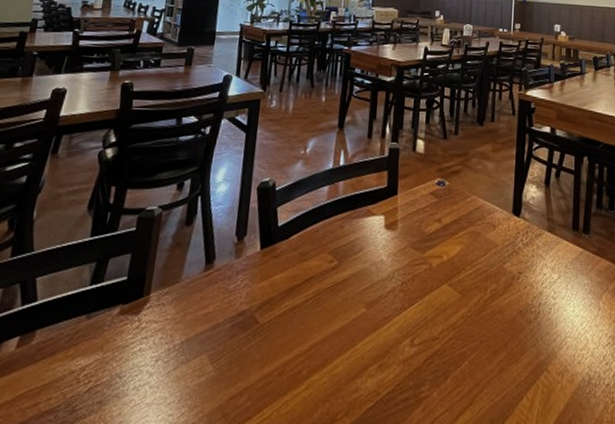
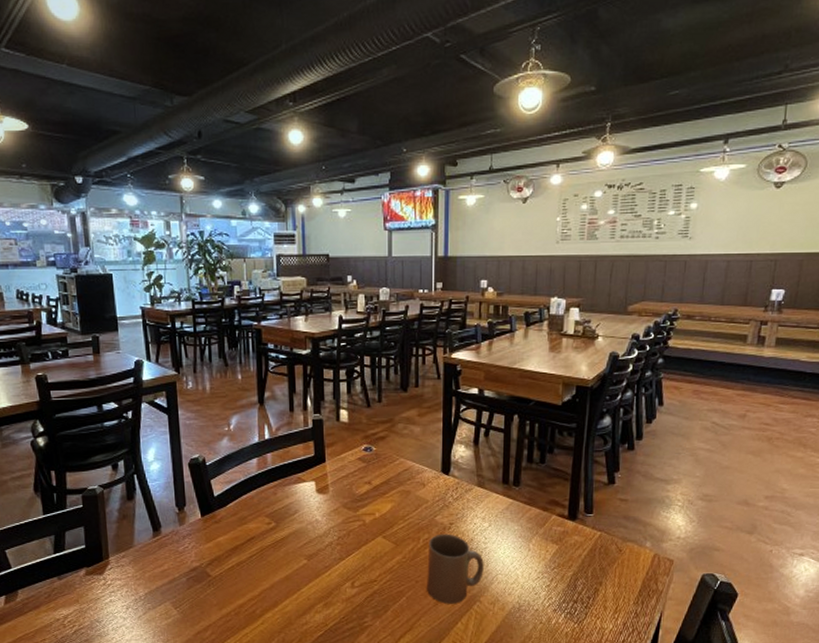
cup: none [491,284,553,373] -> present [427,533,484,604]

